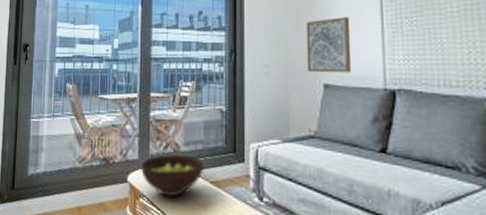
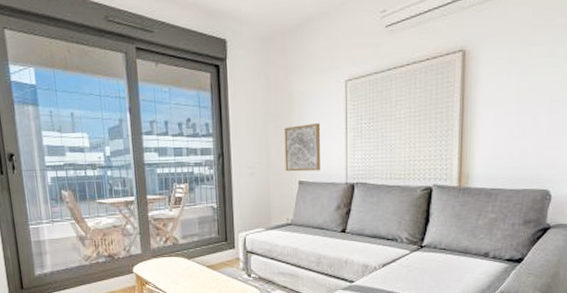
fruit bowl: present [141,155,204,198] -> none [144,247,201,282]

